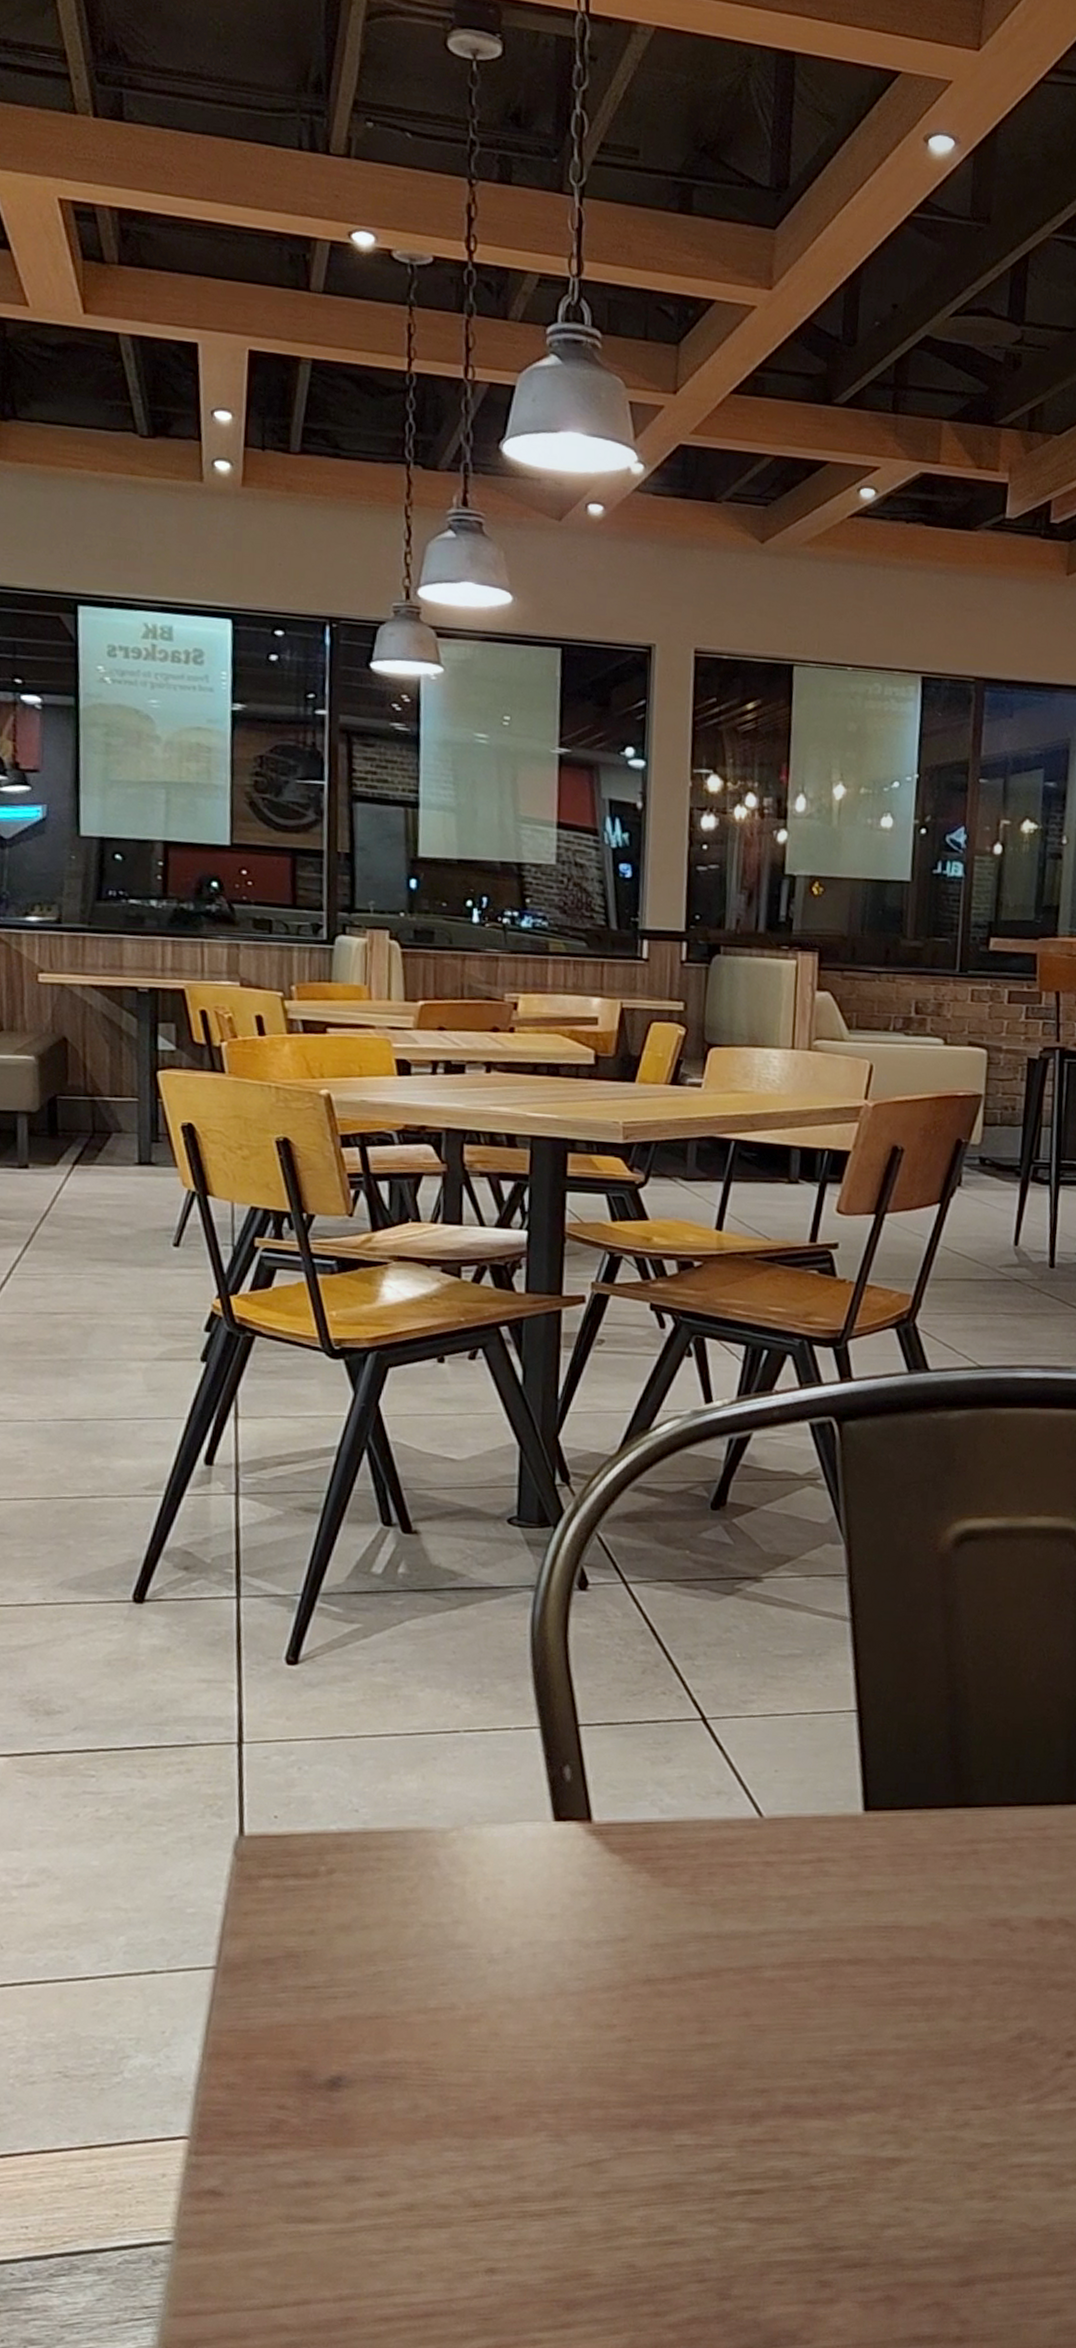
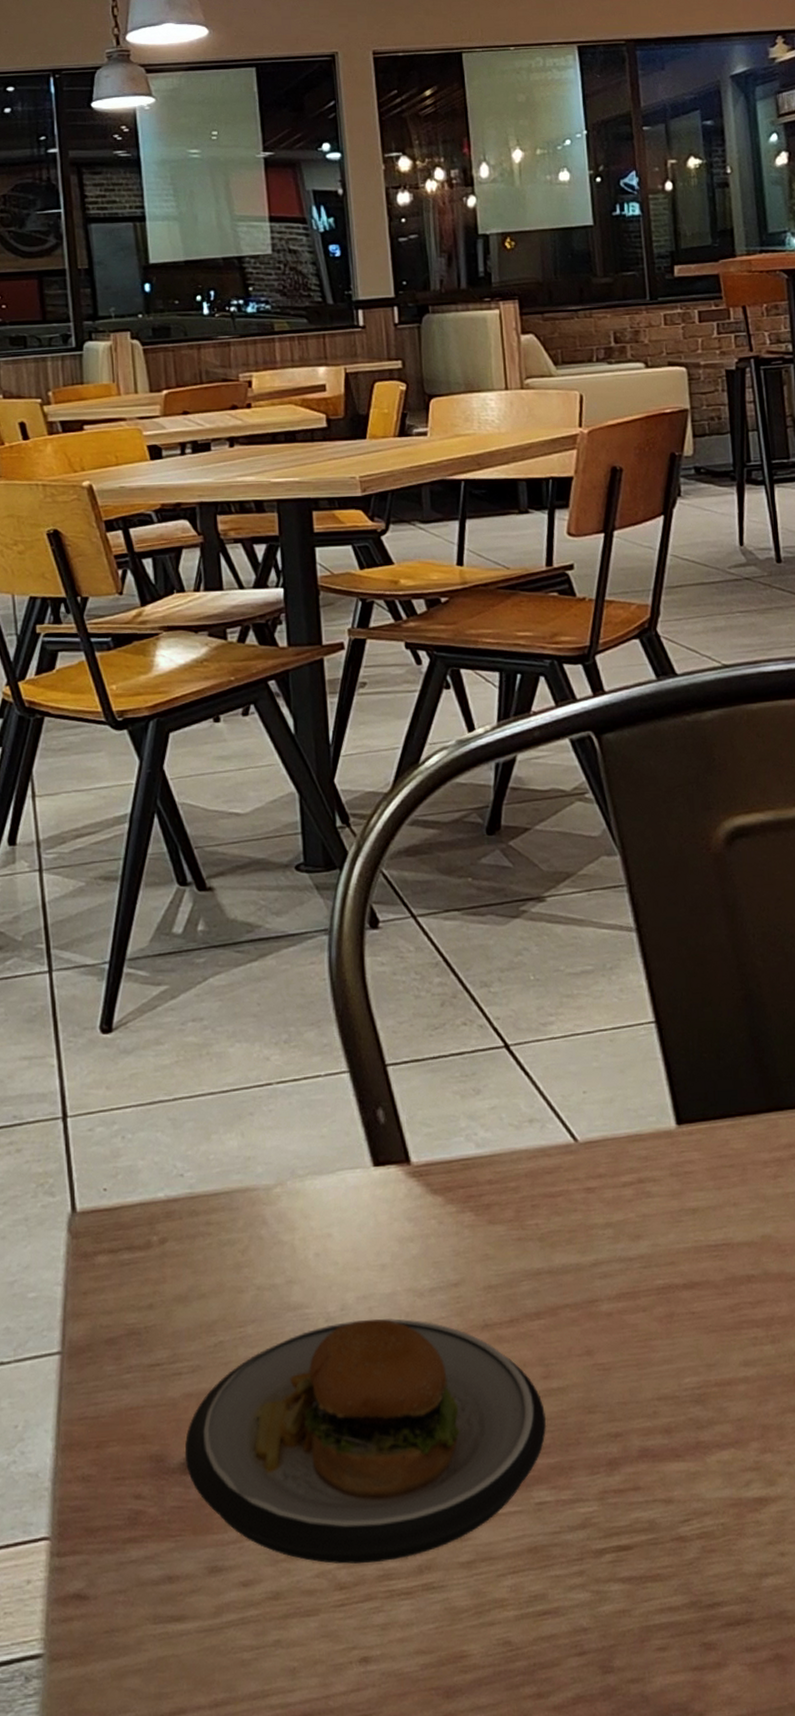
burger: none [332,1963,696,2185] -> present [184,1318,547,1564]

